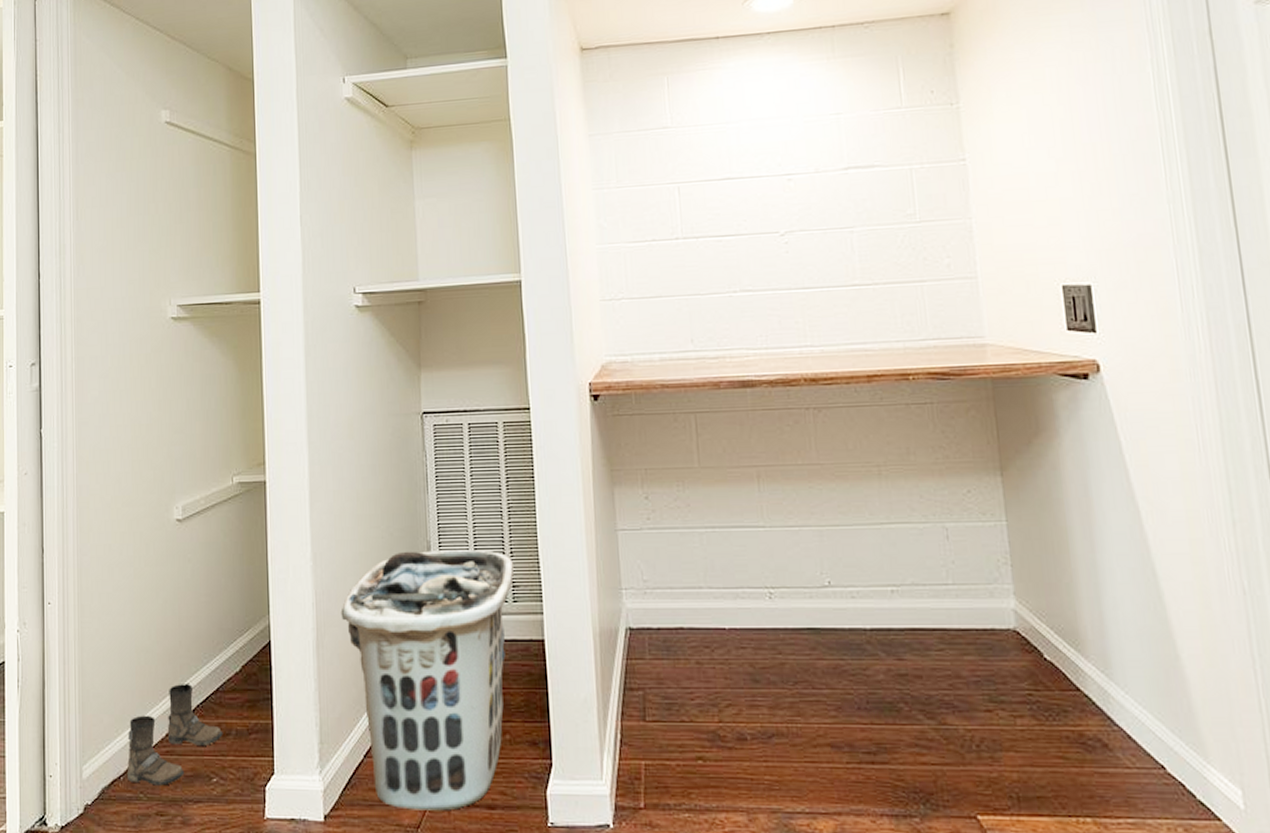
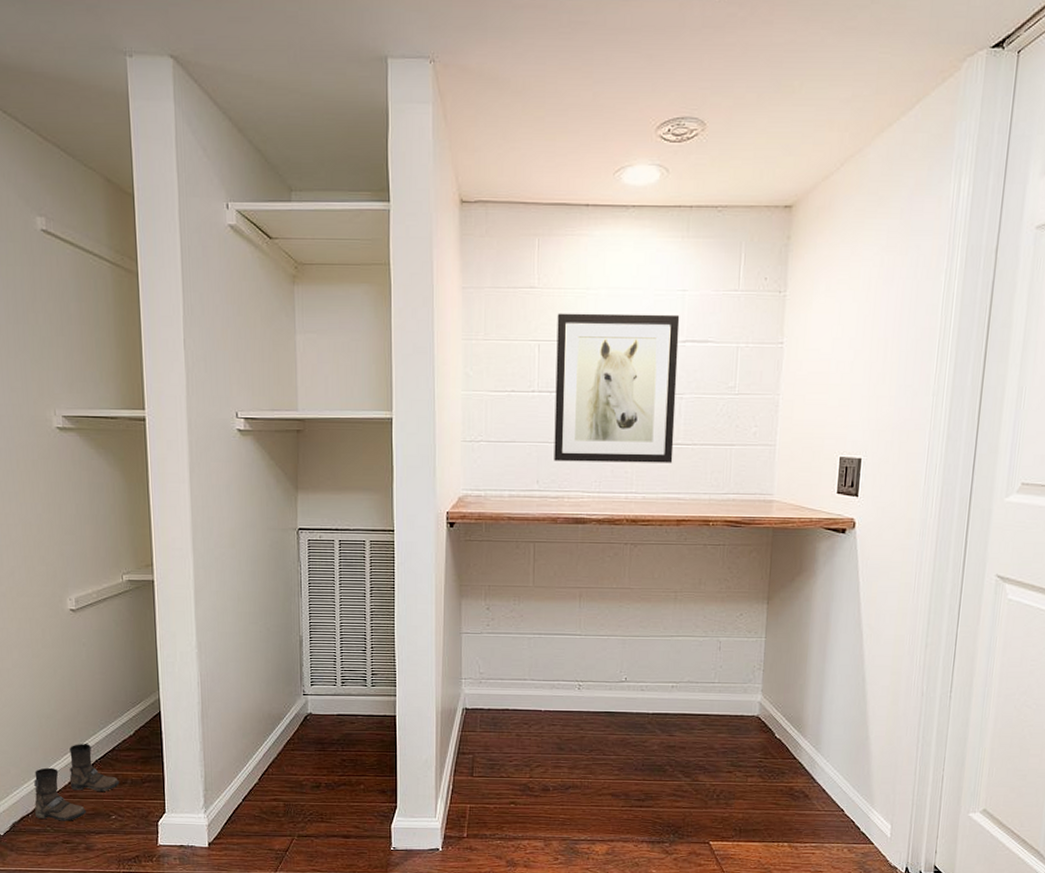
clothes hamper: present [340,550,515,811] -> none [223,643,374,840]
wall art: none [696,140,852,316] -> present [554,313,680,463]

